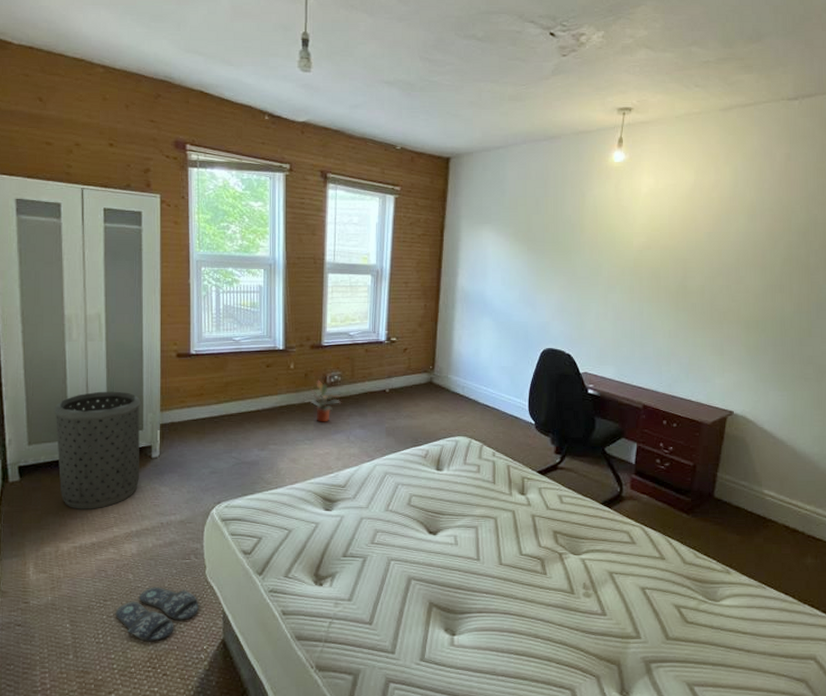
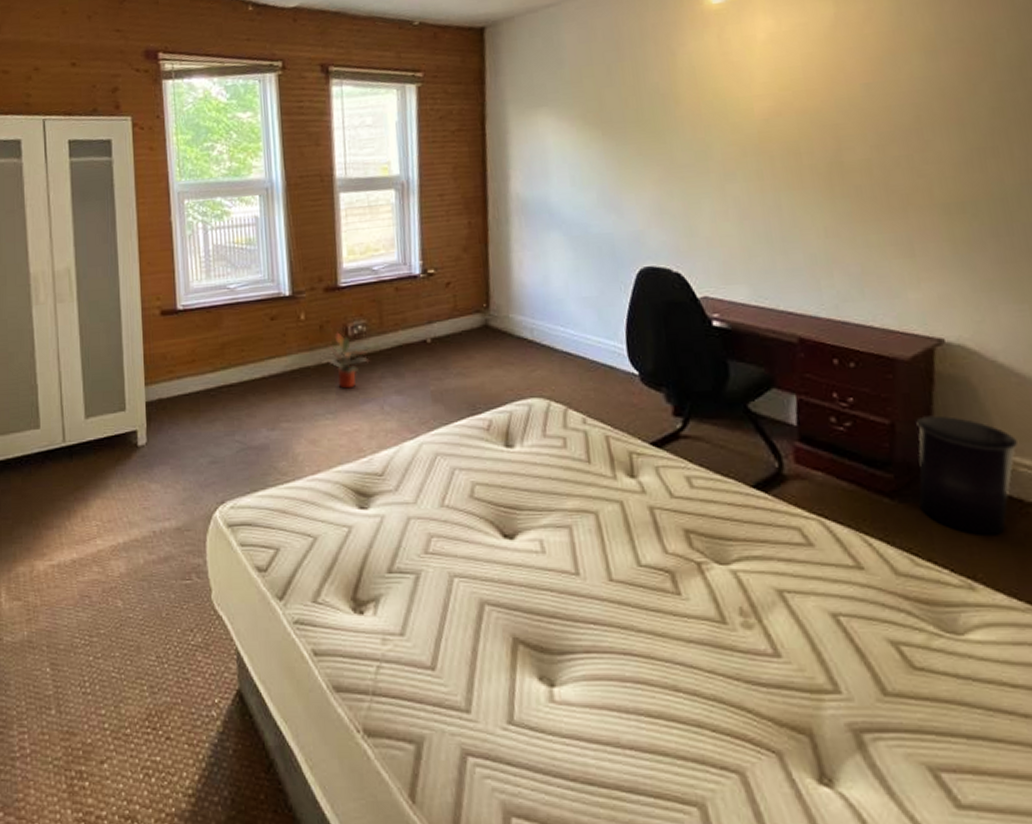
laundry basket: present [53,391,141,509] -> none [22,363,124,517]
slippers: present [115,587,199,641] -> none [103,617,206,691]
waste bin: none [704,461,769,539] -> present [916,415,1019,535]

